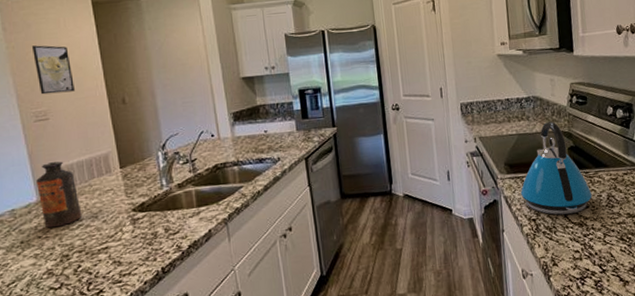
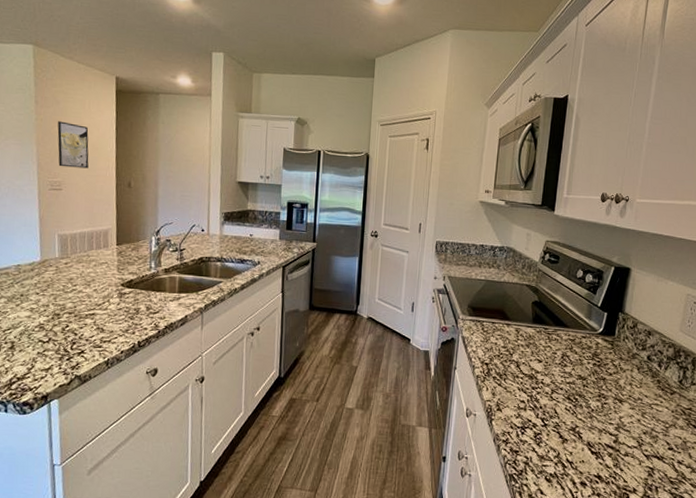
bottle: present [36,161,83,228] -> none [42,229,77,288]
kettle: present [520,120,593,215] -> none [478,273,548,366]

